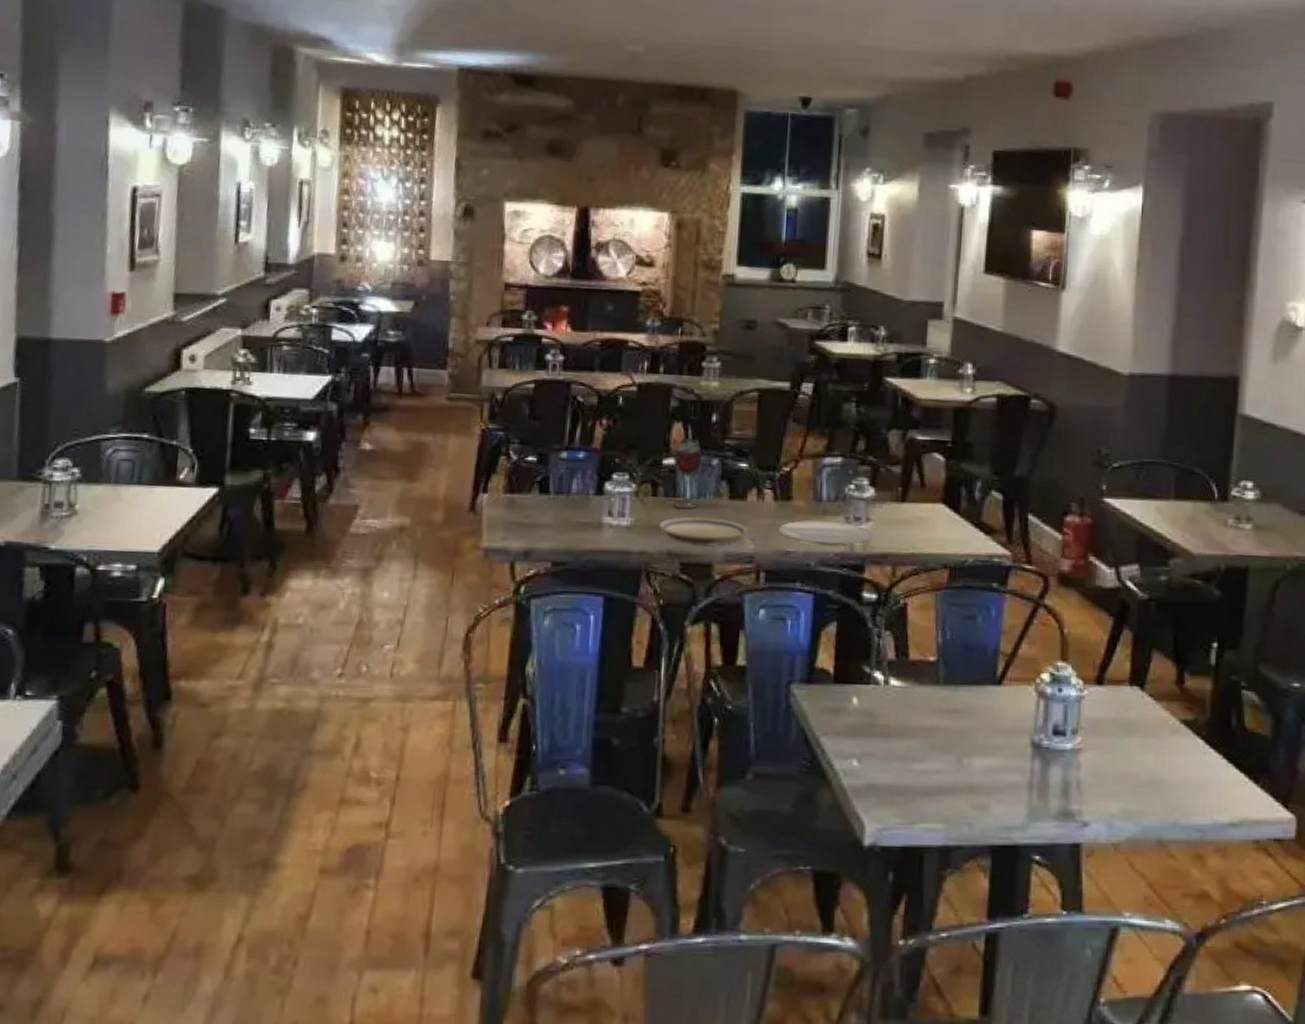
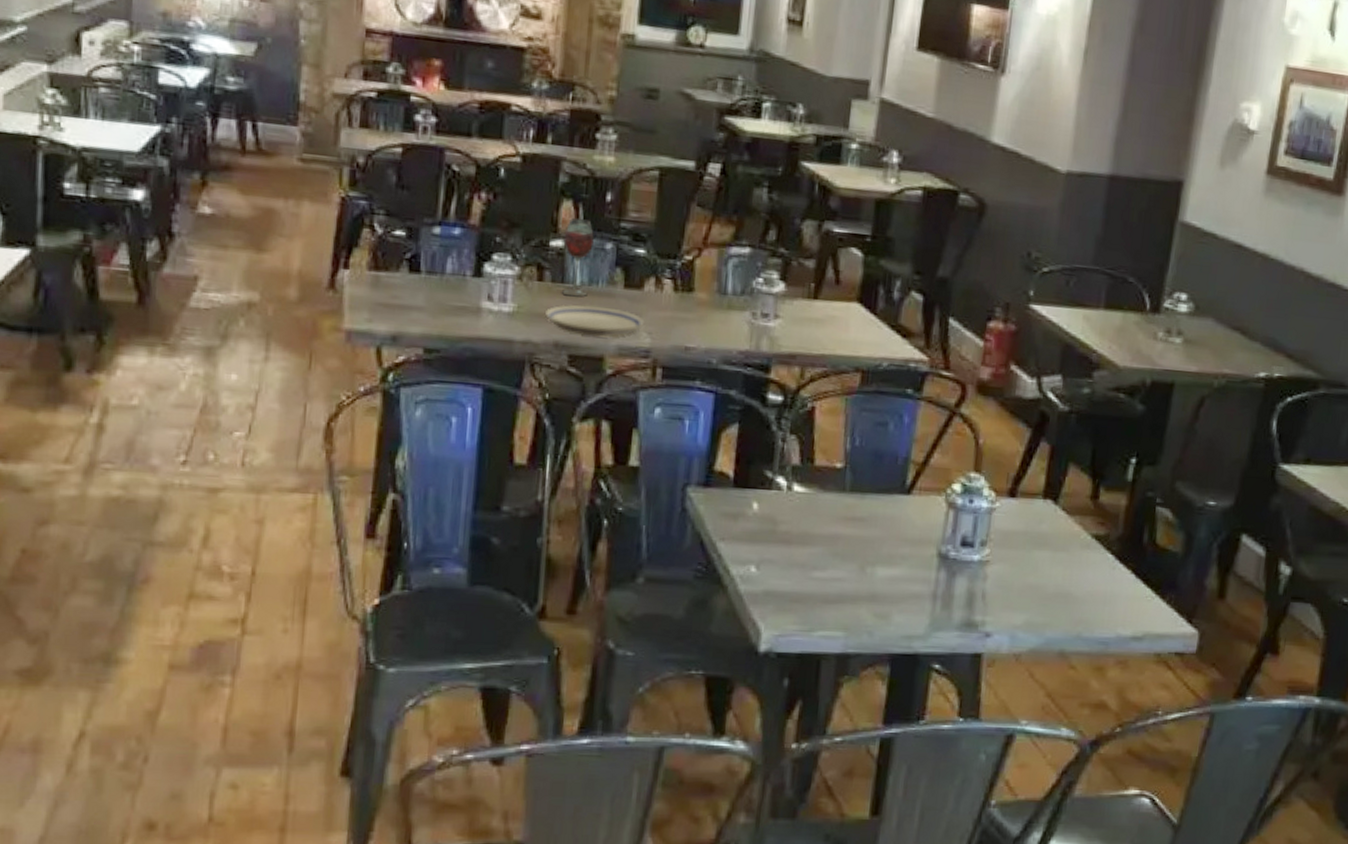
plate: present [778,520,874,546] -> none [678,314,782,344]

